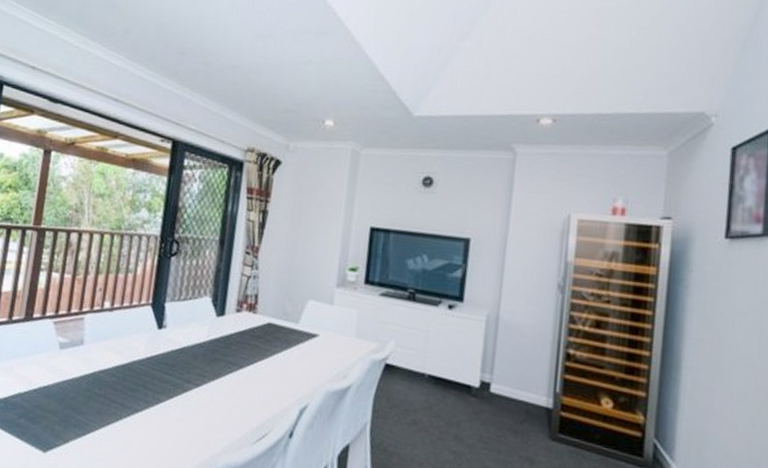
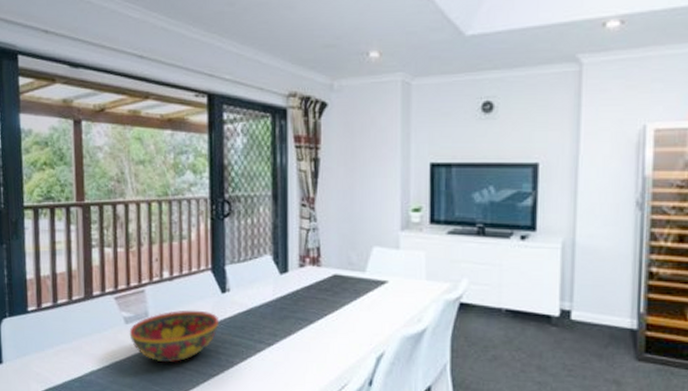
bowl: none [62,341,151,393] -> present [129,310,220,363]

